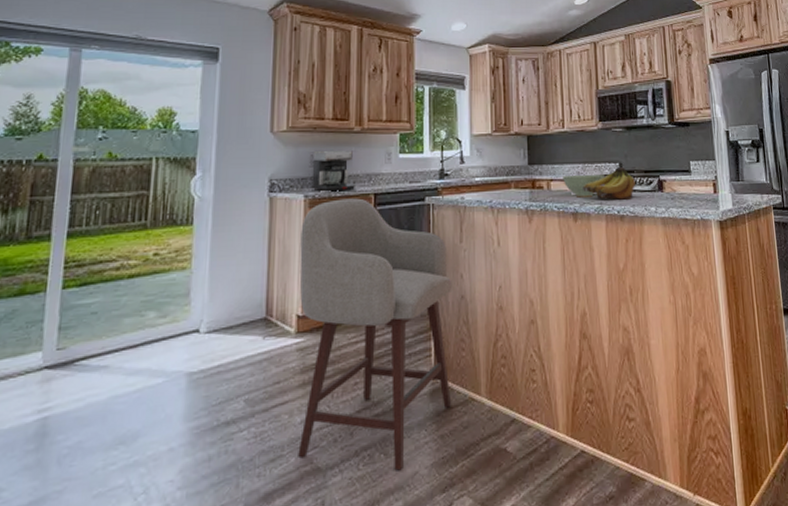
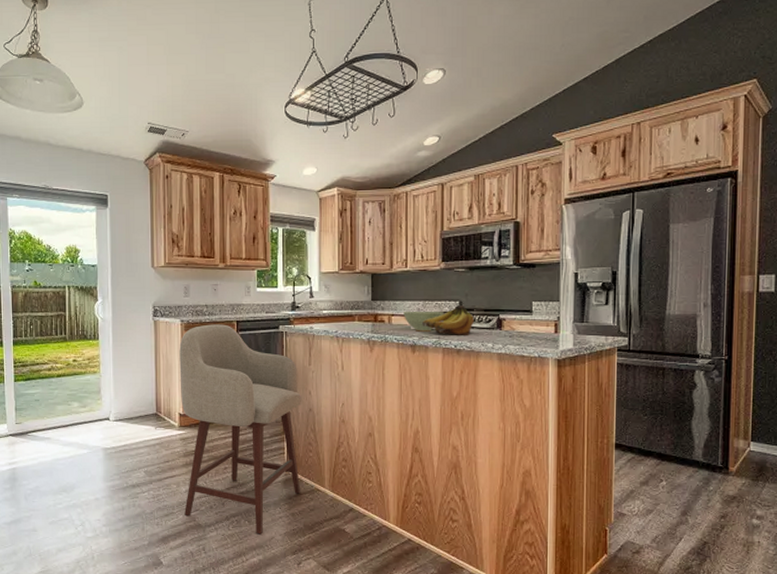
coffee maker: present [311,149,355,192] -> none [186,283,221,318]

